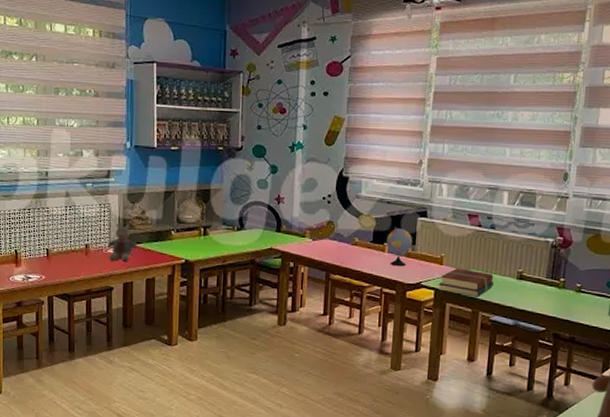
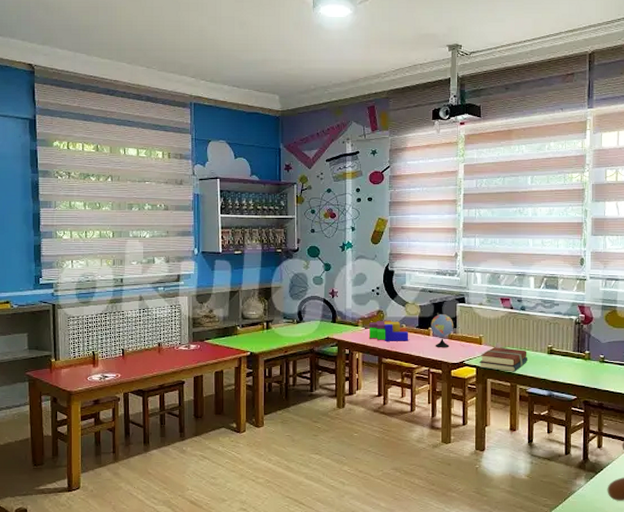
stuffed animal: present [108,223,138,262] -> none [179,322,206,357]
toy blocks: none [317,232,362,257] -> present [369,320,409,341]

